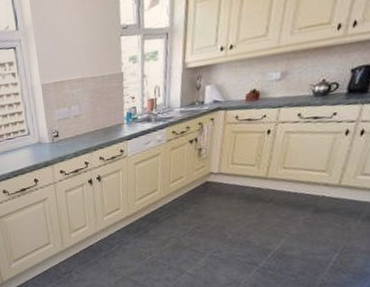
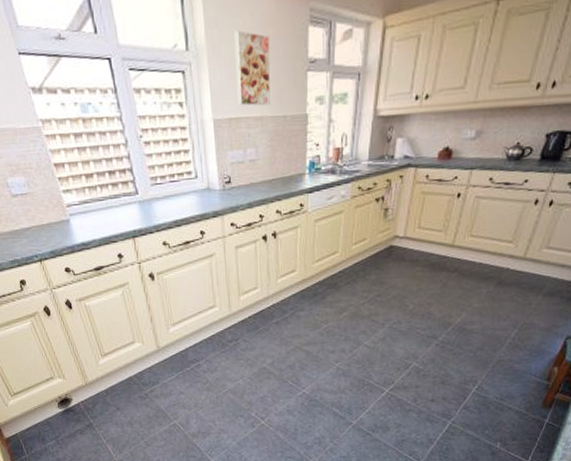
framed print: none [55,8,90,71] -> present [234,30,271,106]

